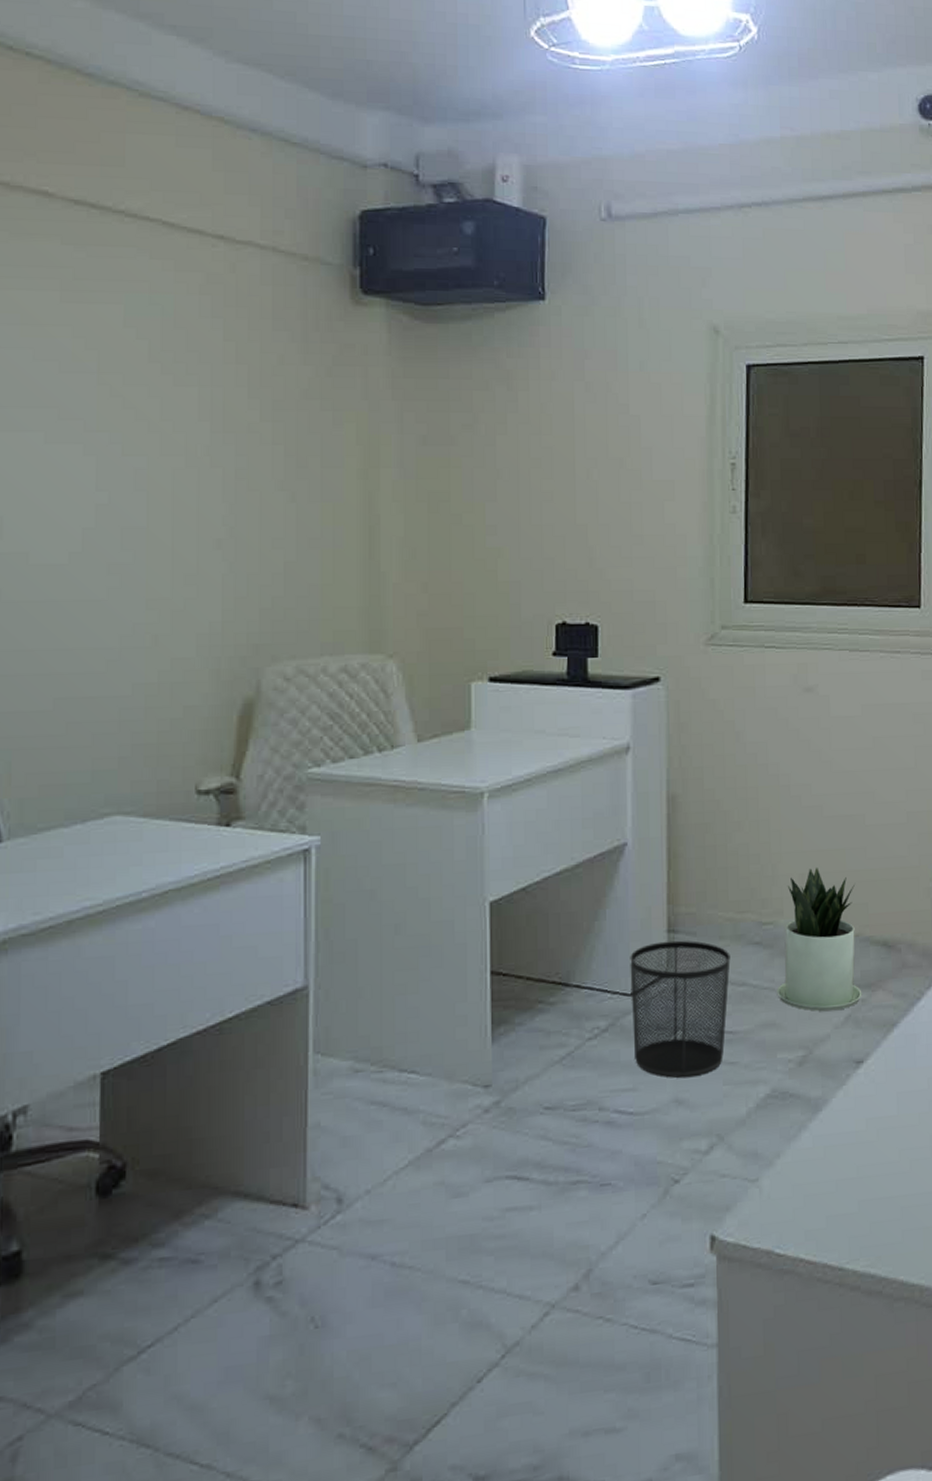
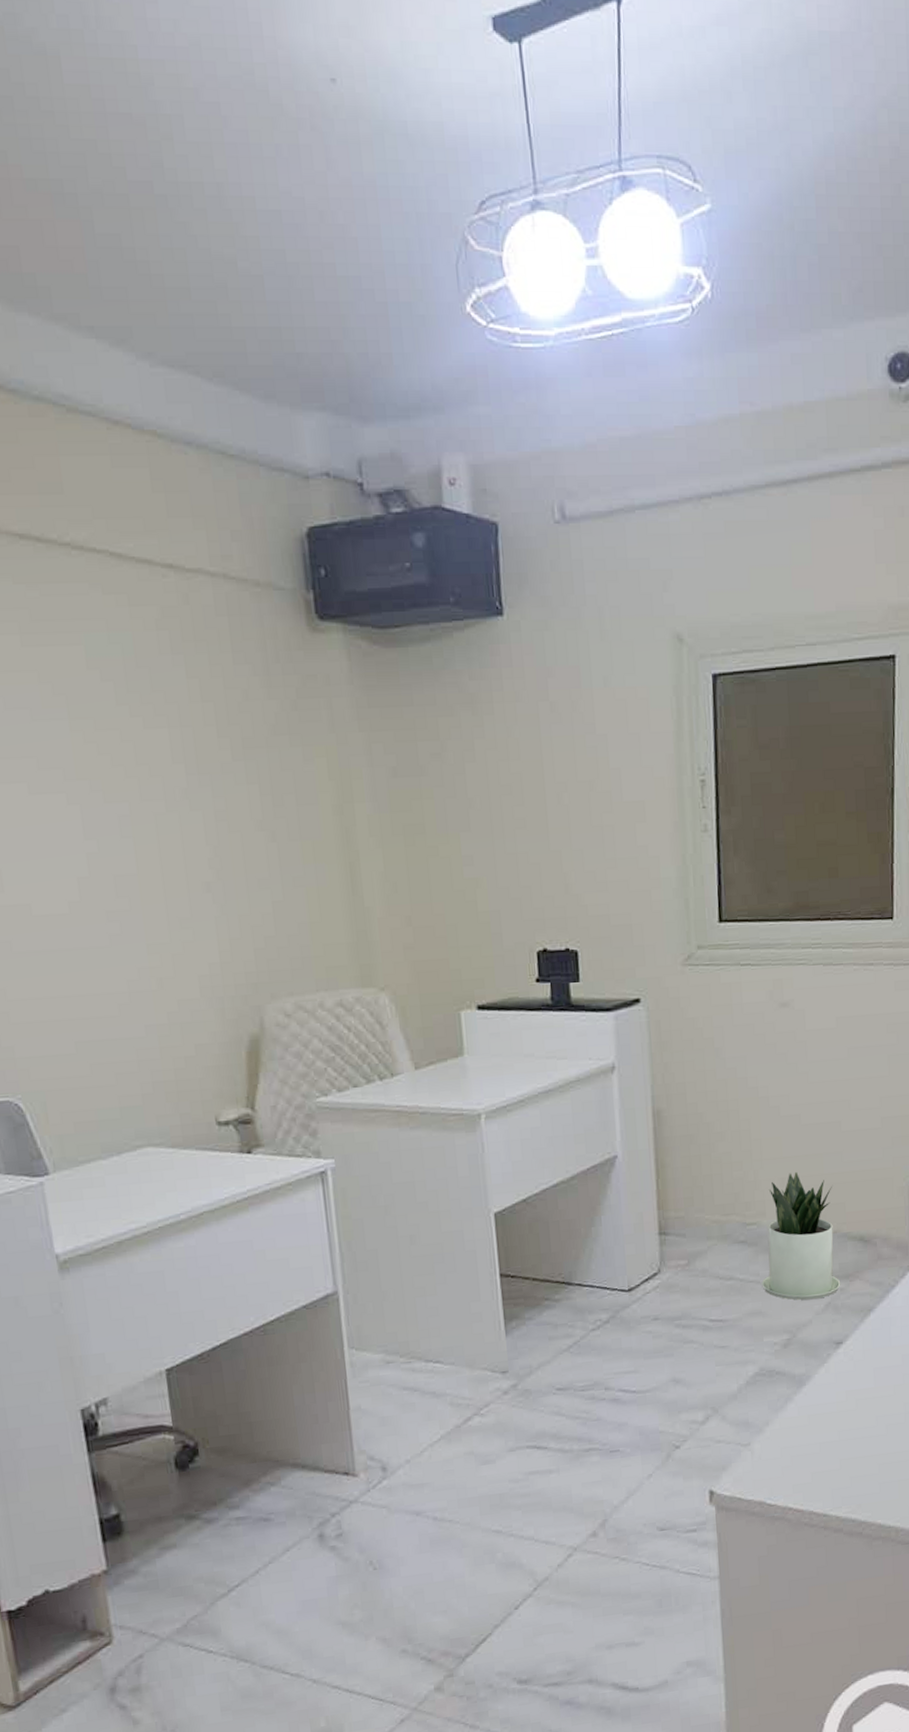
waste bin: present [630,940,731,1078] -> none [625,1241,718,1361]

